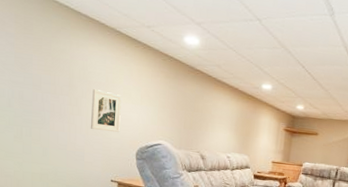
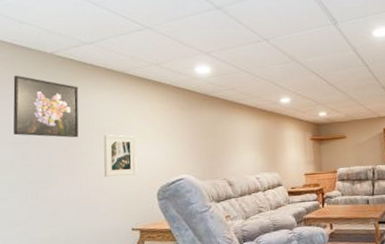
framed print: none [12,13,73,87] -> present [13,75,79,138]

